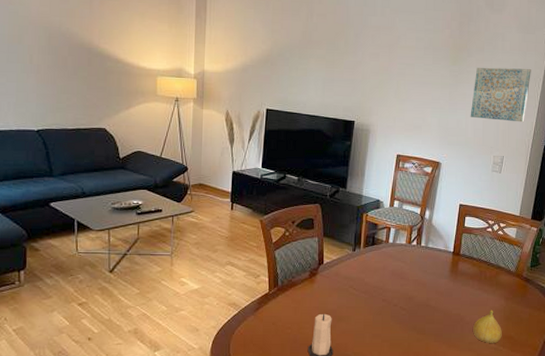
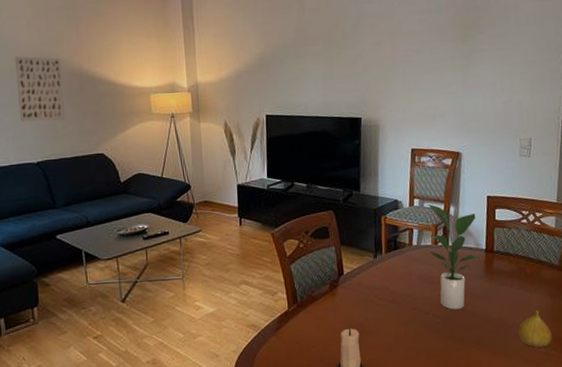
wall art: none [24,24,71,92] -> present [15,56,66,122]
potted plant: none [403,207,449,304] -> present [428,204,482,310]
wall art: present [470,67,531,123] -> none [488,39,553,100]

